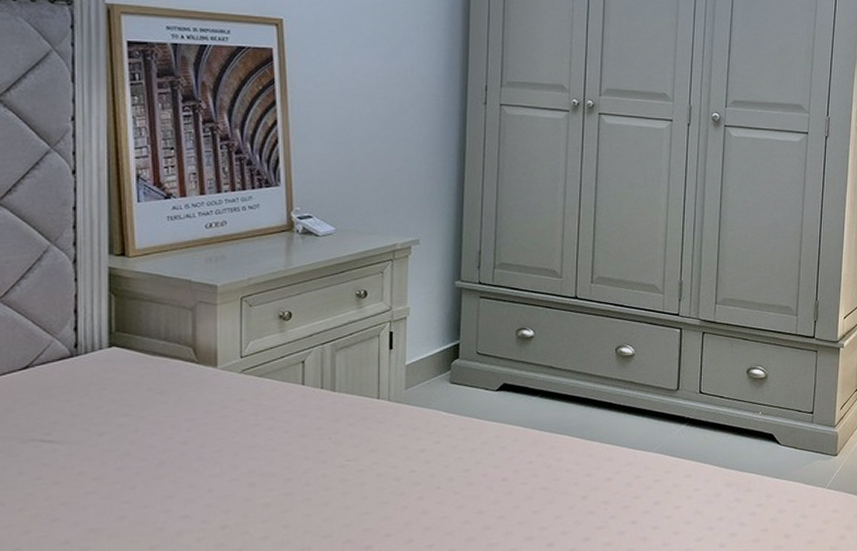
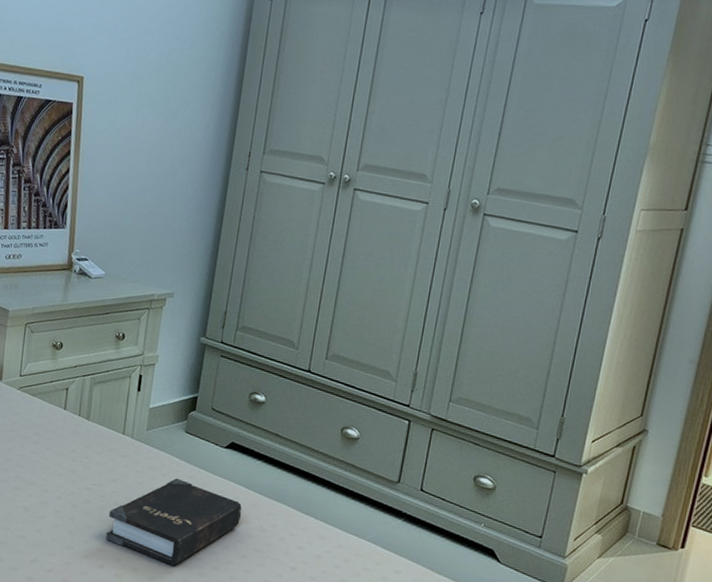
hardback book: none [370,433,523,526] -> present [105,478,242,566]

